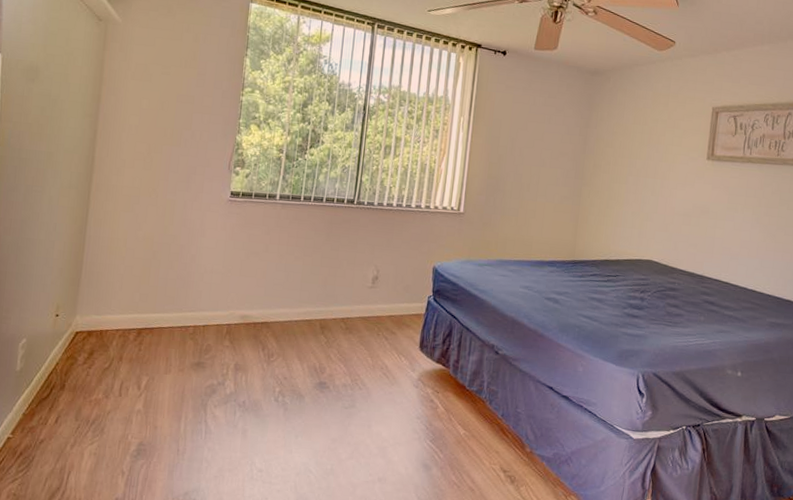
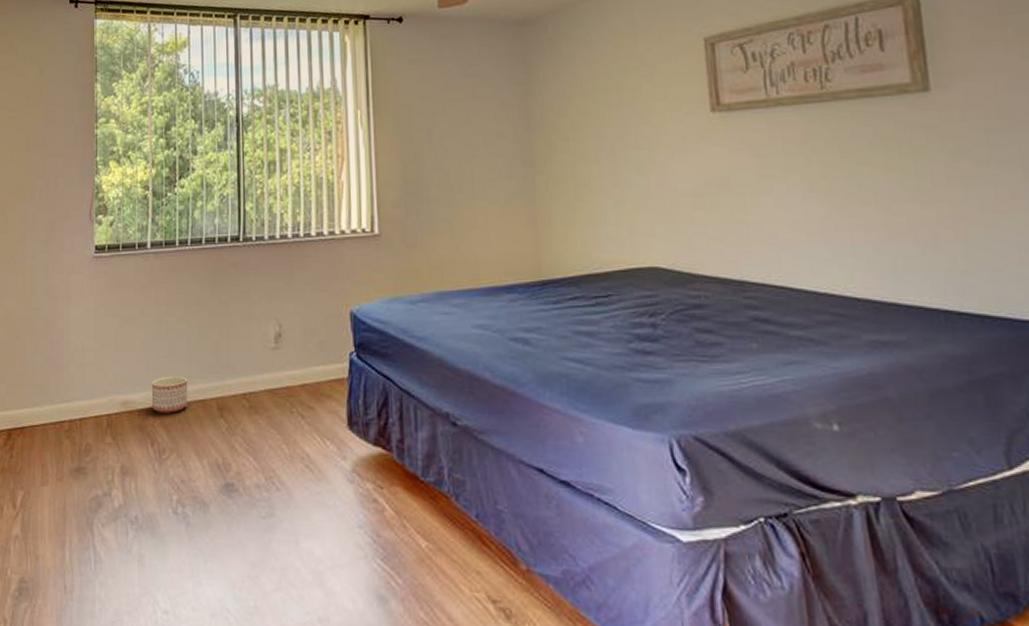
planter: none [266,300,299,328] -> present [151,376,188,413]

